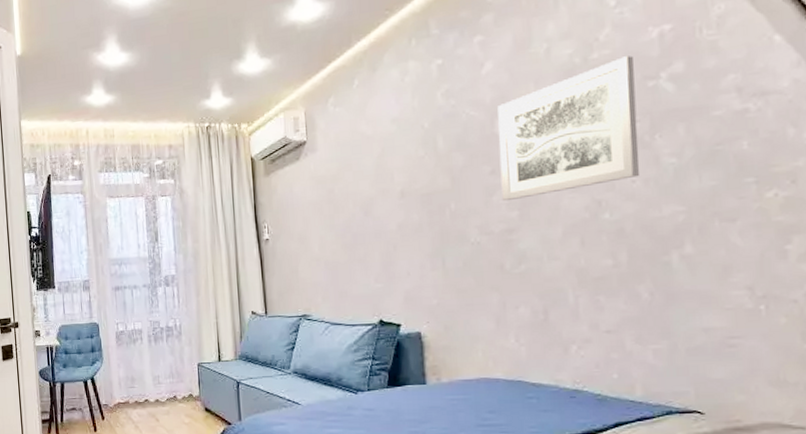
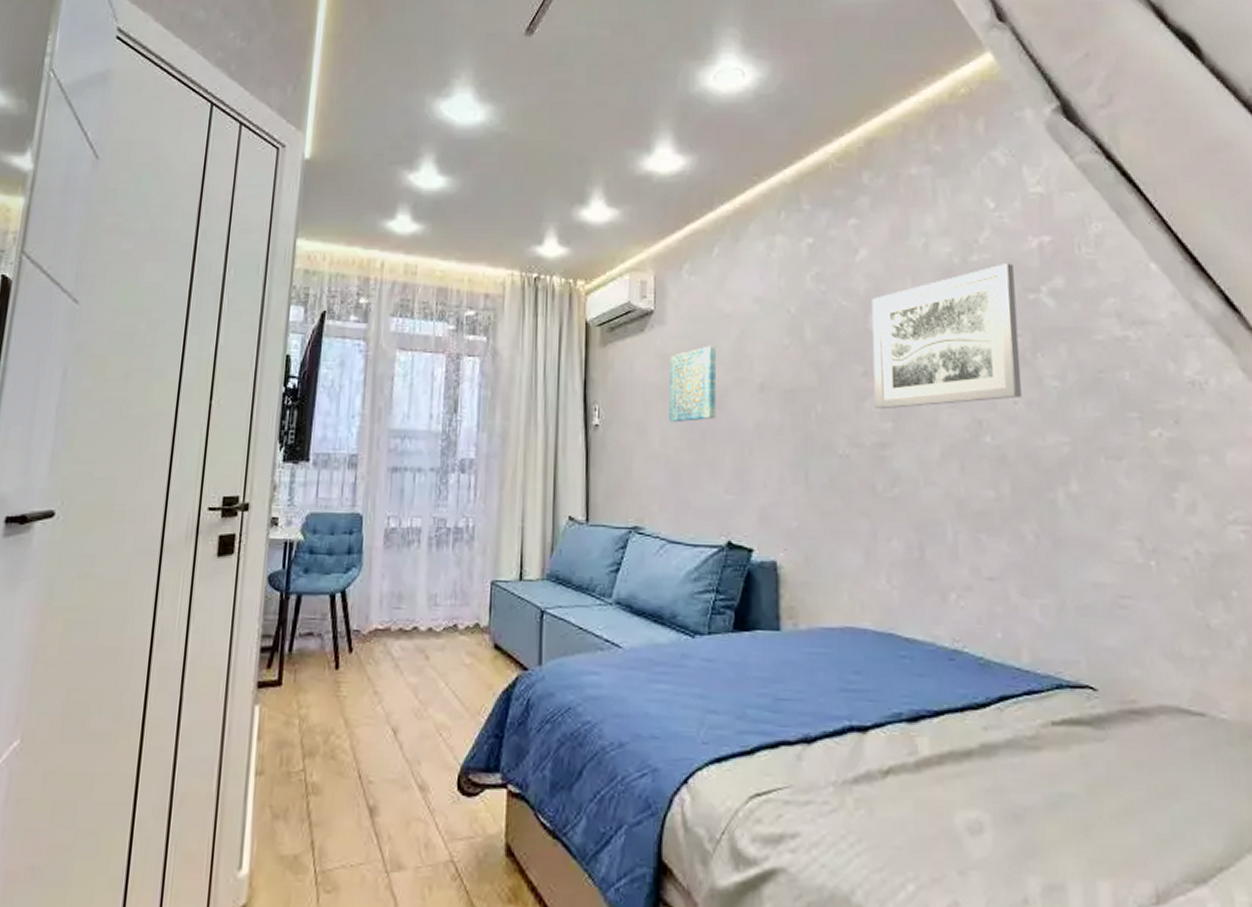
wall art: none [322,164,364,231] -> present [669,345,716,423]

